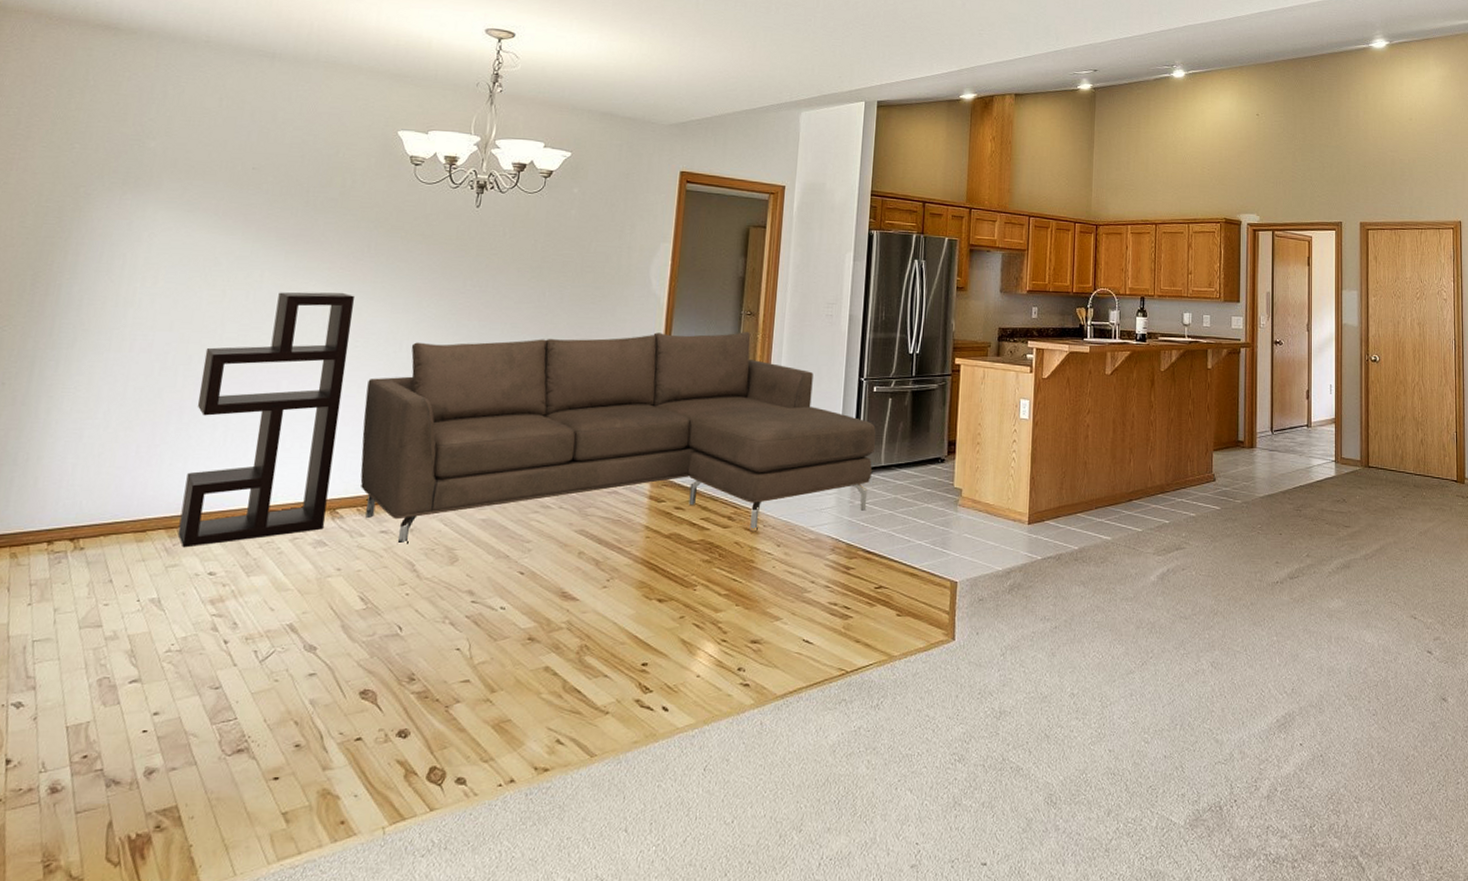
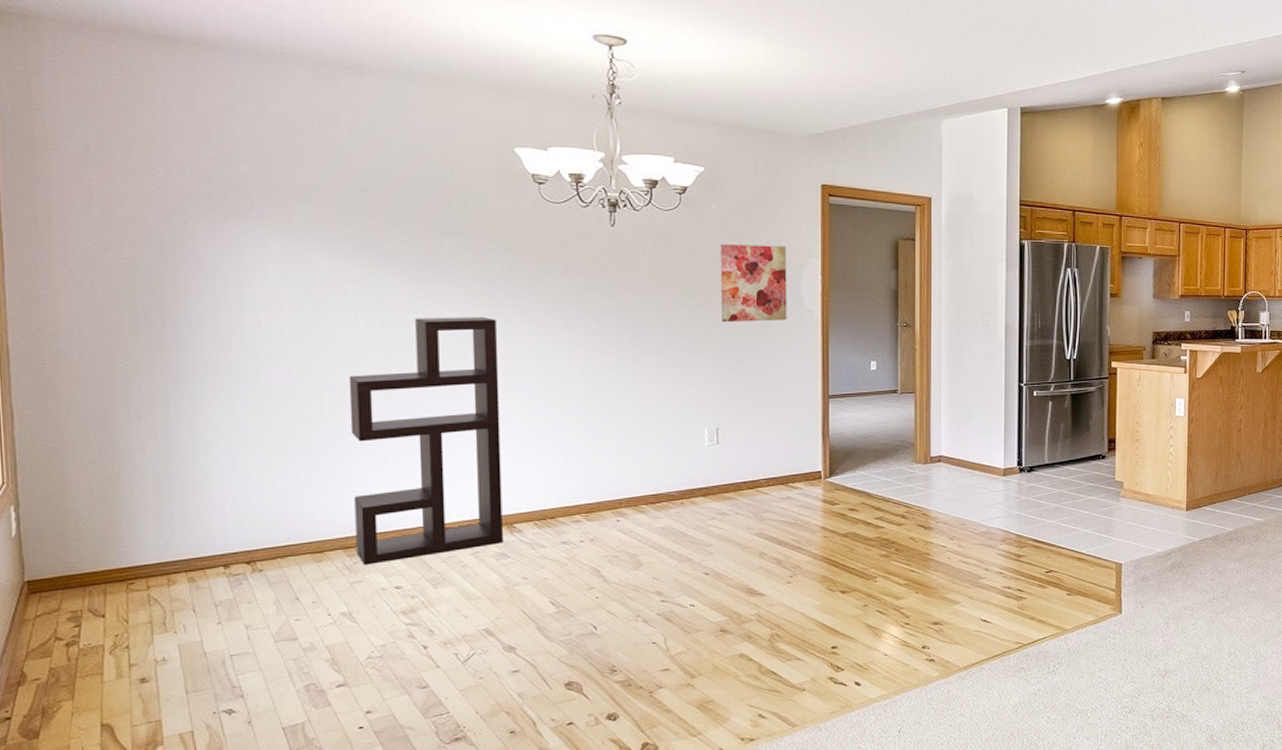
sofa: present [360,332,876,543] -> none [525,343,1038,552]
wall art: none [570,227,641,306] -> present [720,244,787,323]

